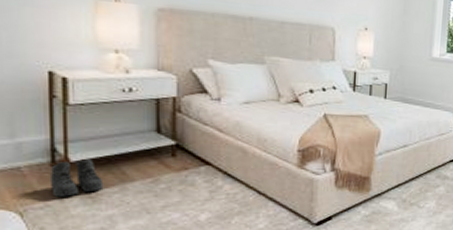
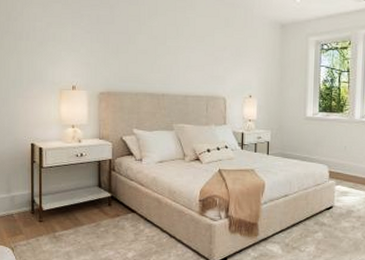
boots: present [49,158,104,197] -> none [30,207,64,237]

